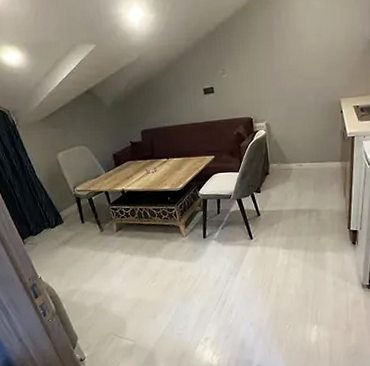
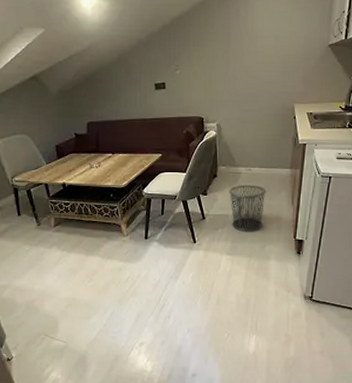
waste bin: none [282,179,318,226] -> present [229,184,266,232]

